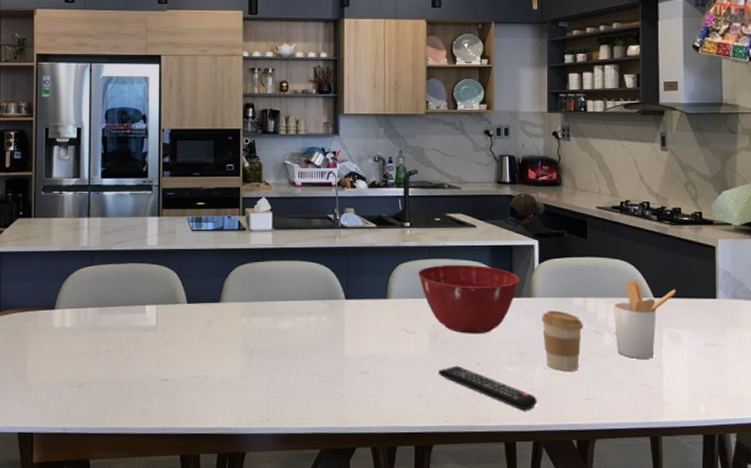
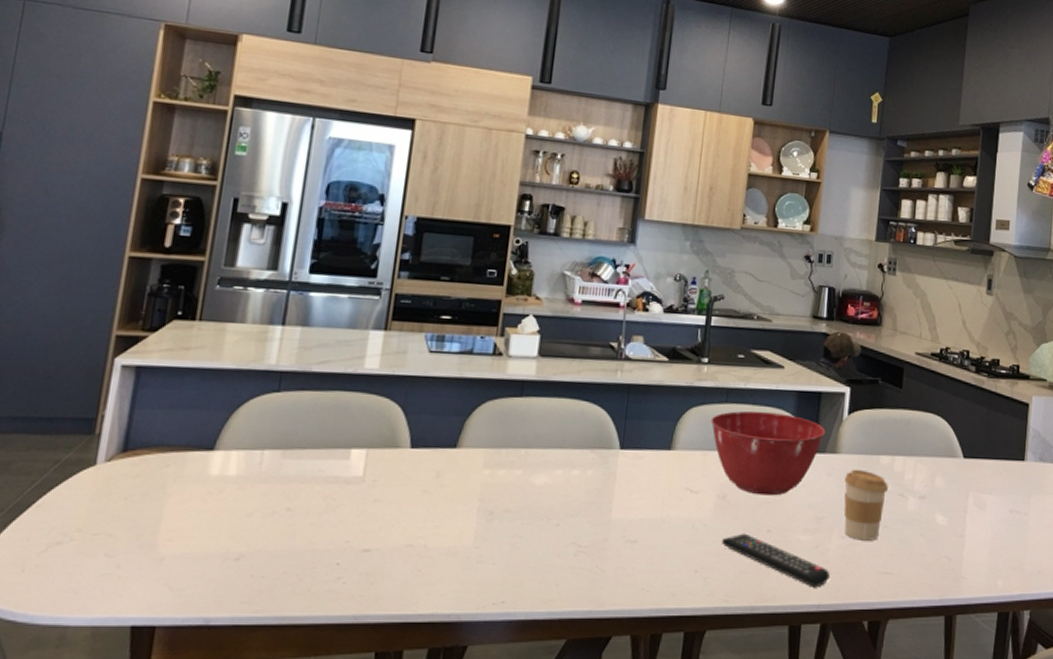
utensil holder: present [613,281,677,359] -> none [920,438,987,527]

